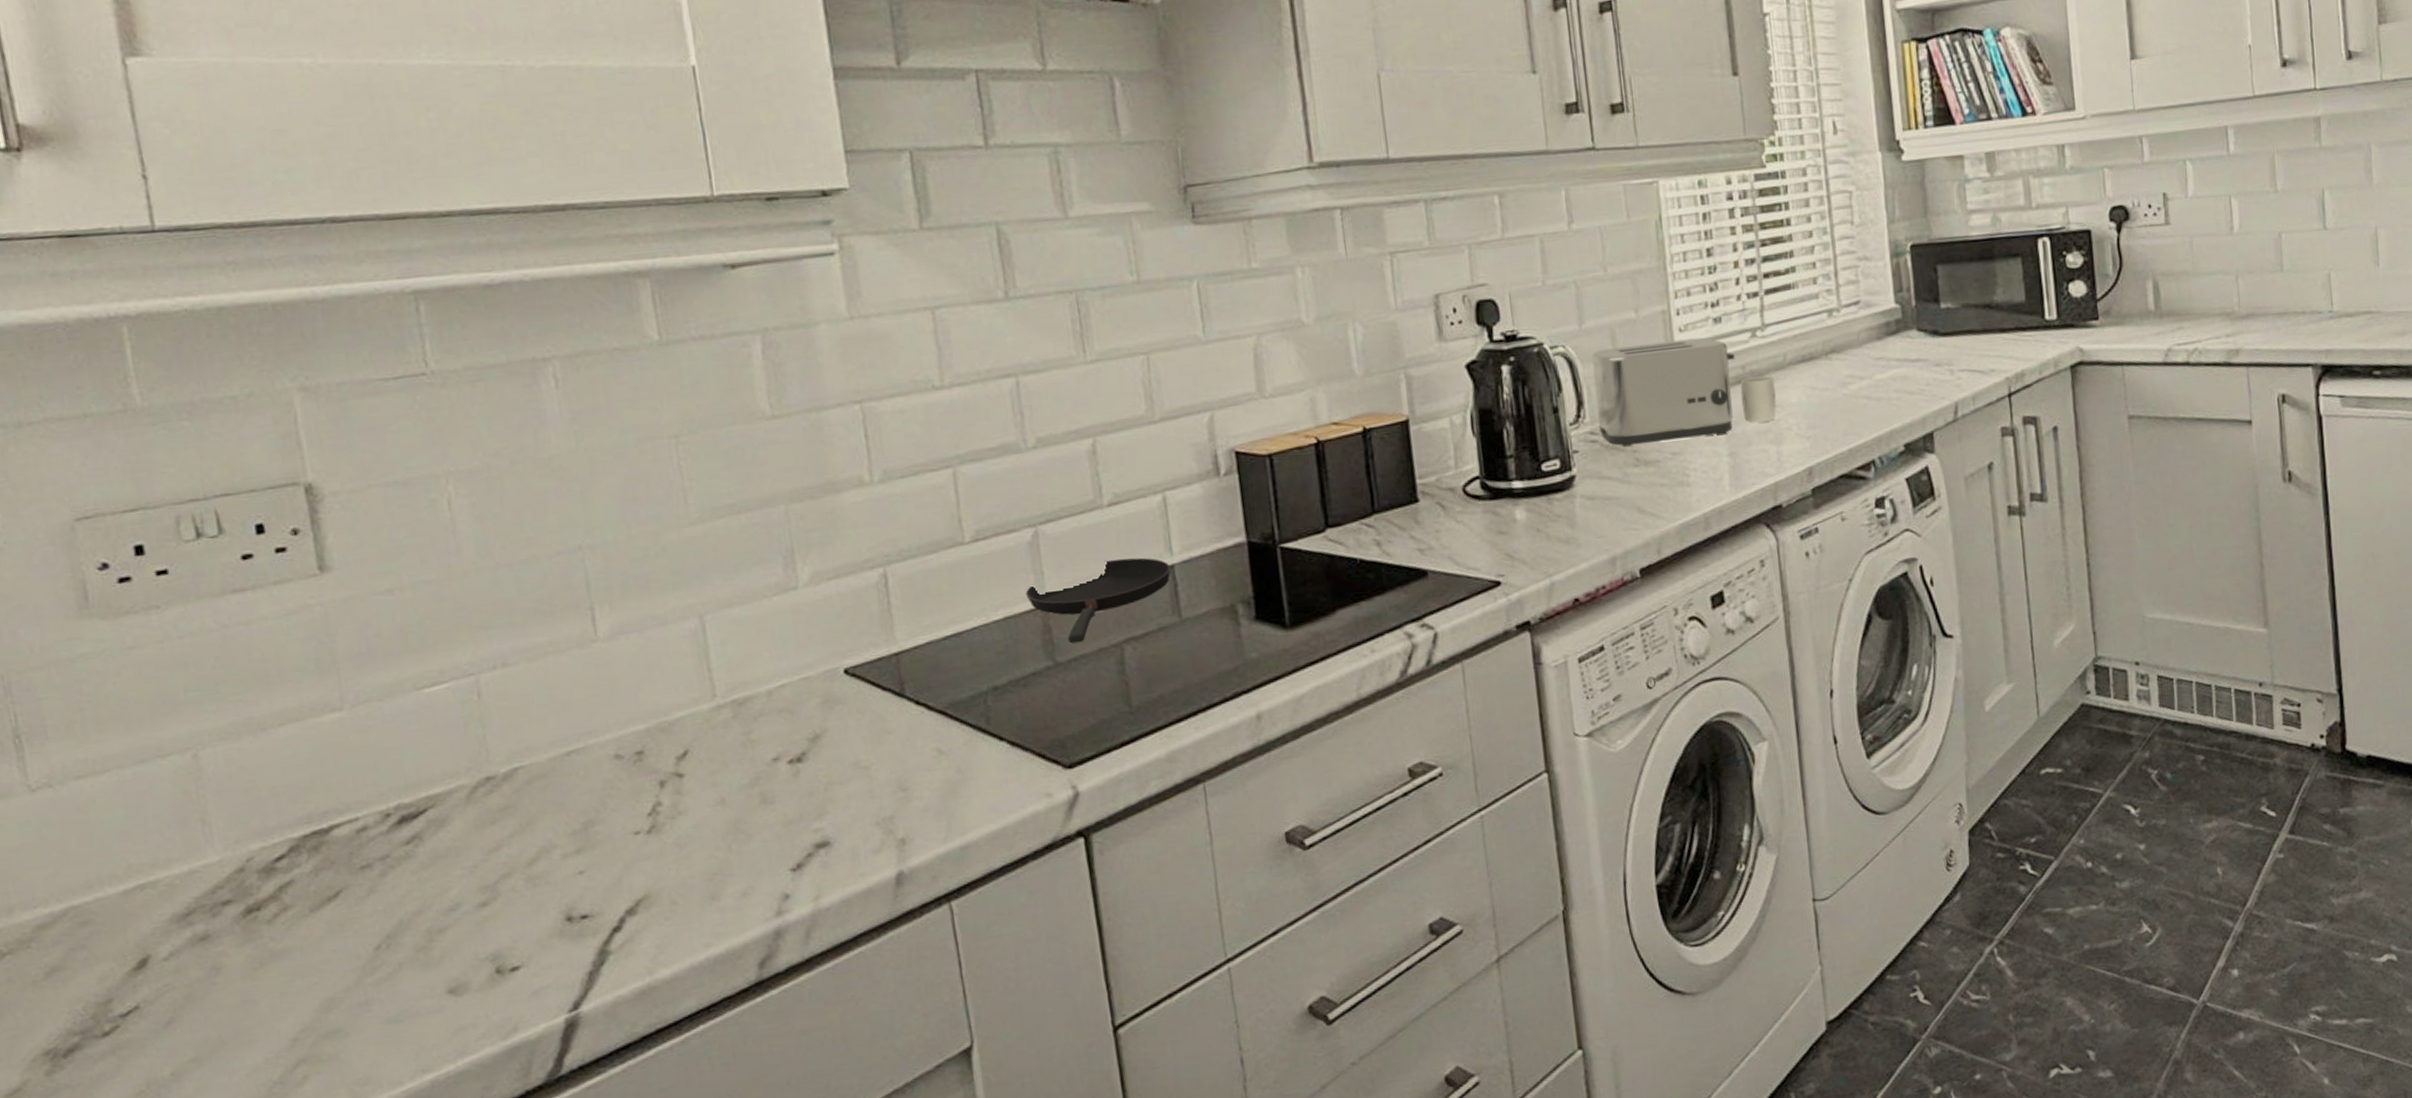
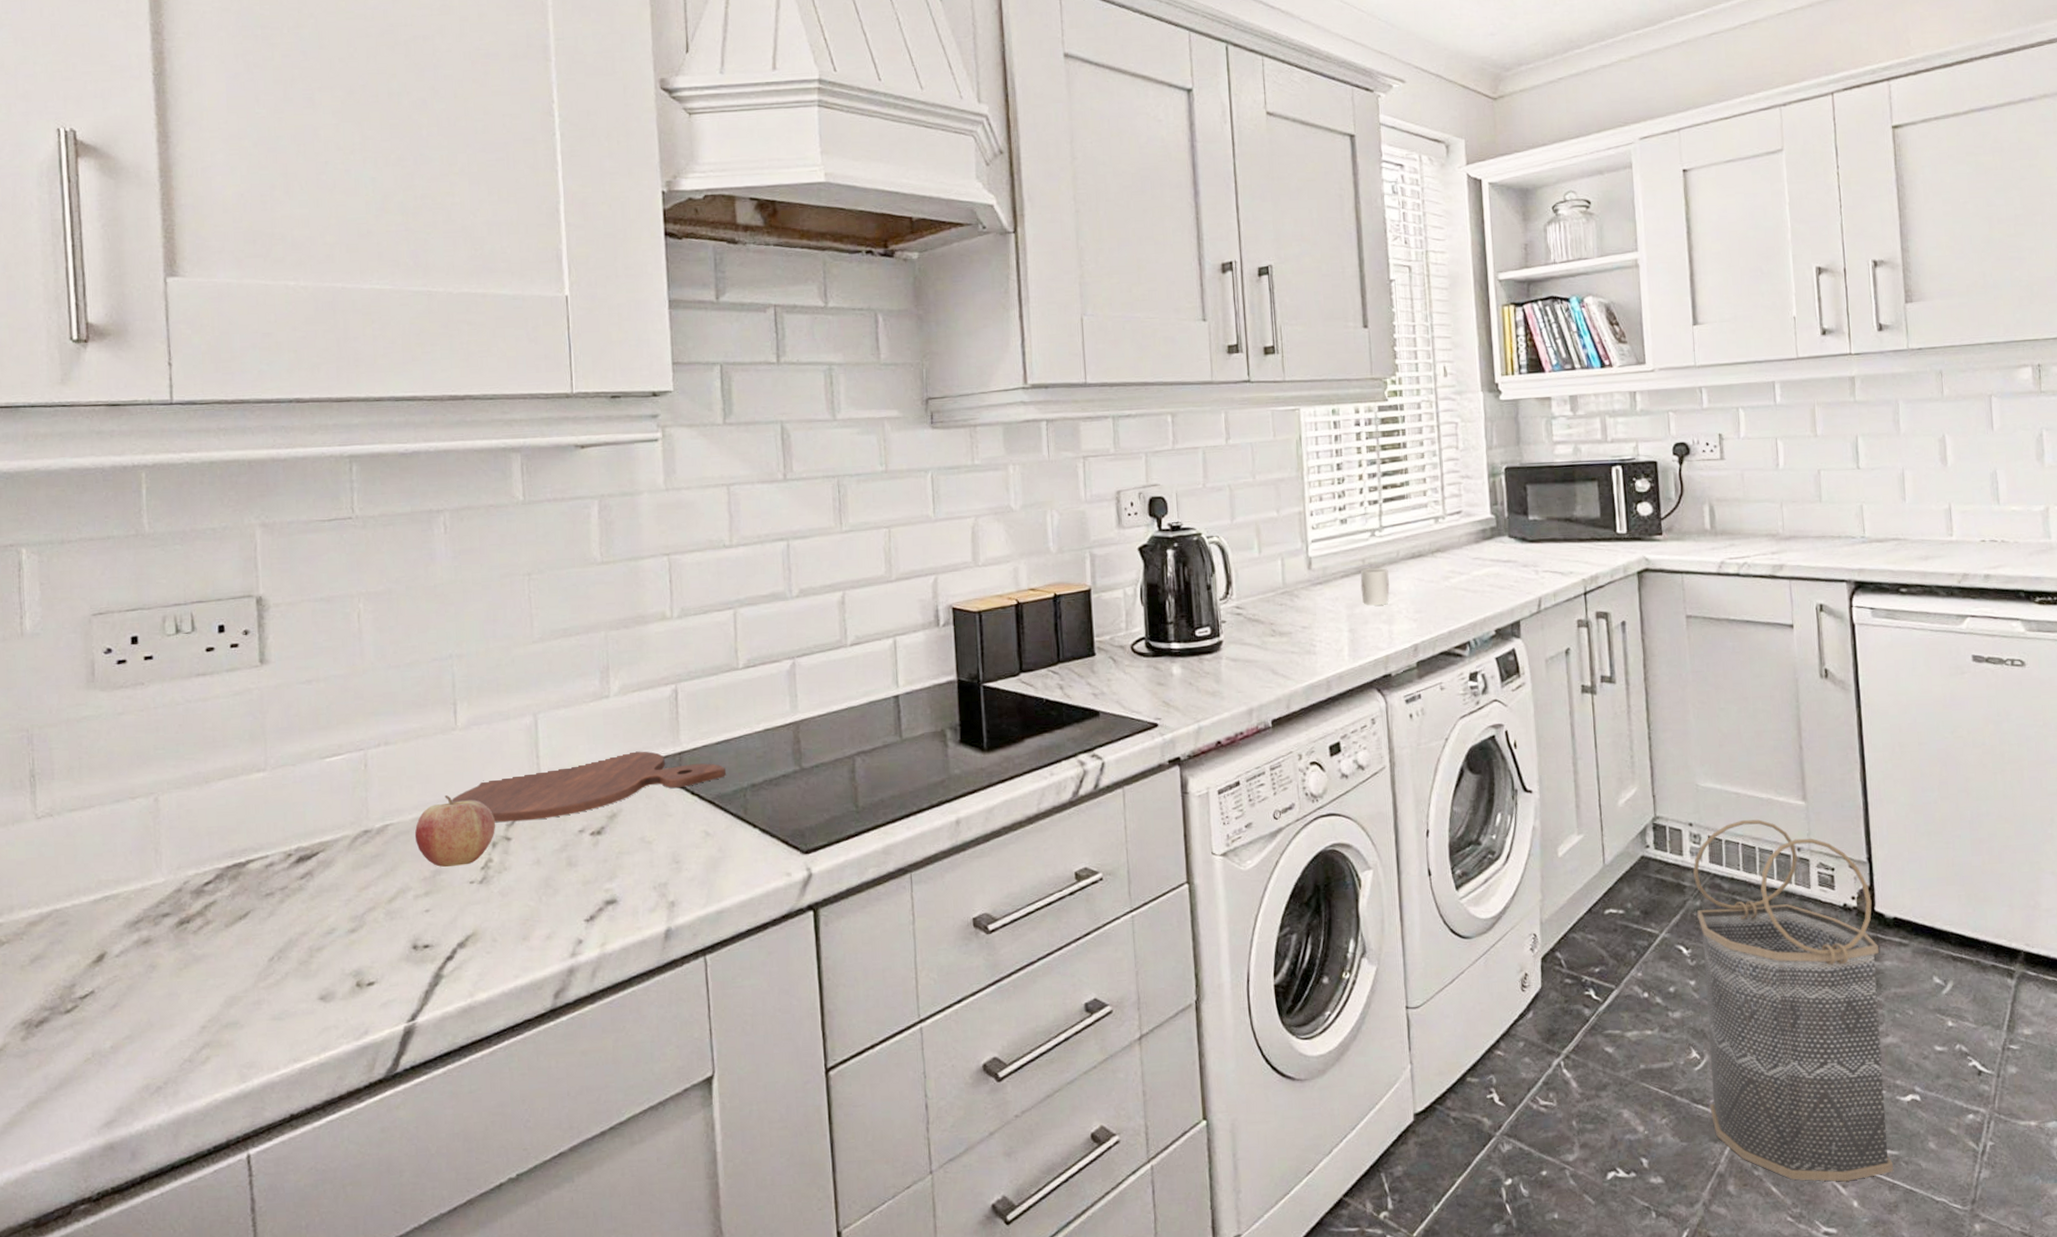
fruit: none [554,725,663,817] -> present [414,794,496,867]
cutting board: none [598,654,960,755] -> present [451,751,727,822]
frying pan: present [1025,557,1171,644] -> none [782,687,896,754]
toaster: present [1592,337,1736,447] -> none [1240,534,1357,620]
basket: none [2141,652,2368,1061] -> present [1693,819,1894,1182]

